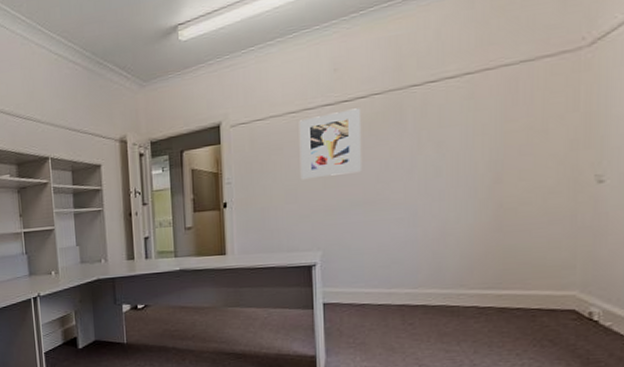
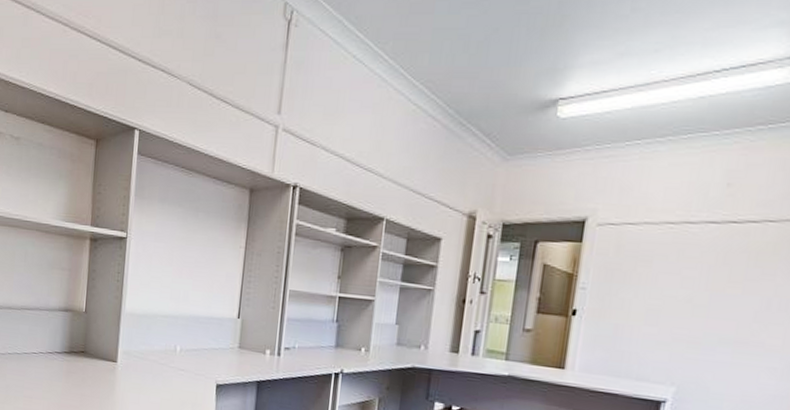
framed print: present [299,108,361,180] -> none [666,232,749,306]

